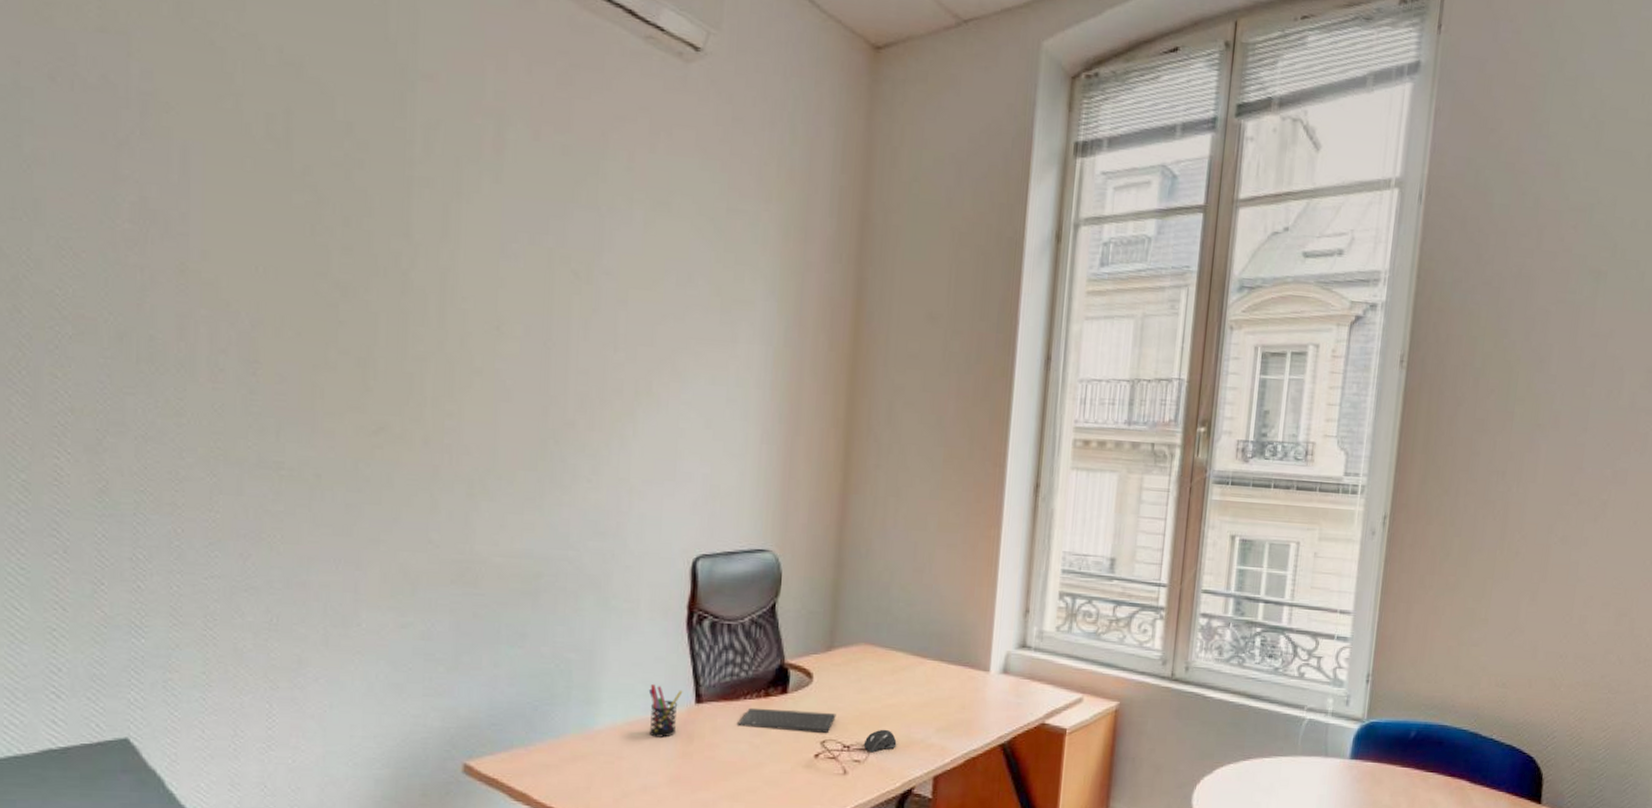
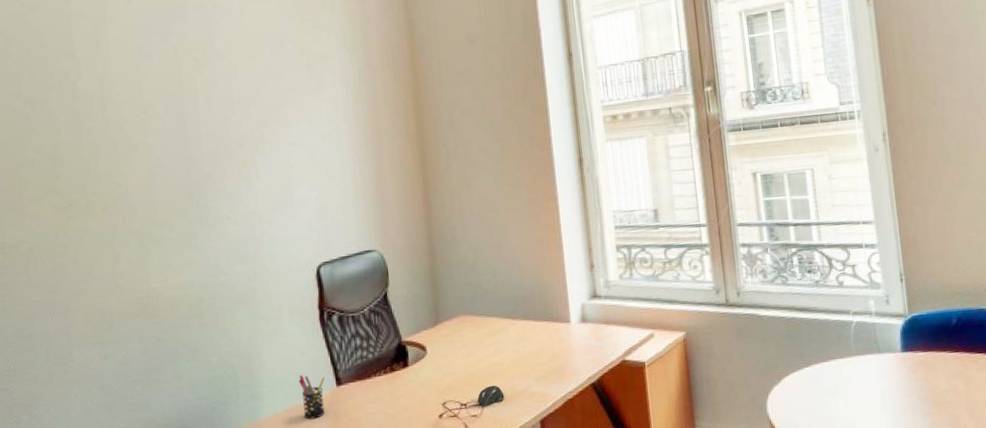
keyboard: present [738,707,836,733] -> none [373,377,451,400]

